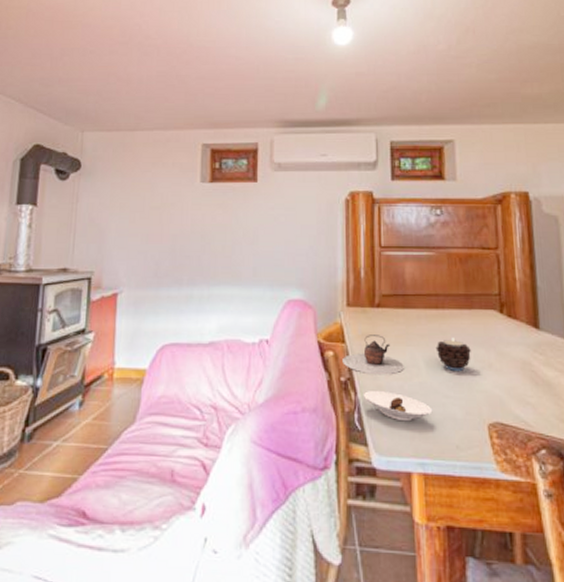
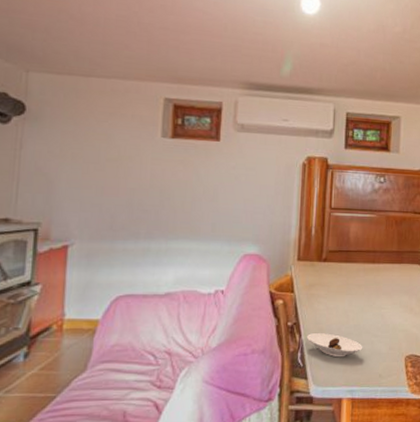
teapot: present [342,335,404,375] -> none [290,285,343,320]
candle: present [435,337,471,371] -> none [370,287,398,314]

